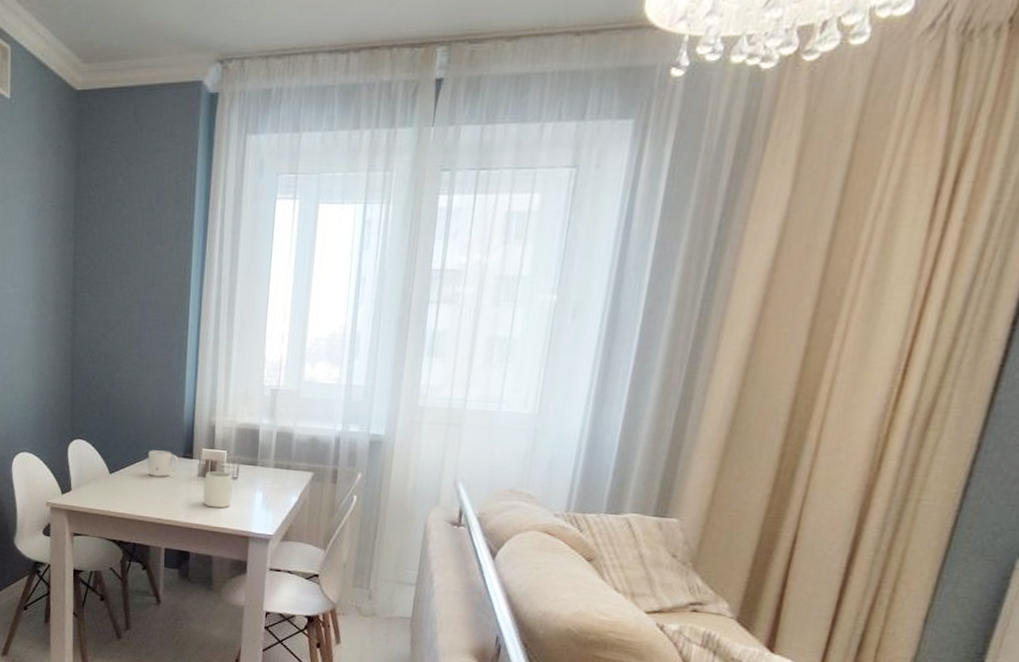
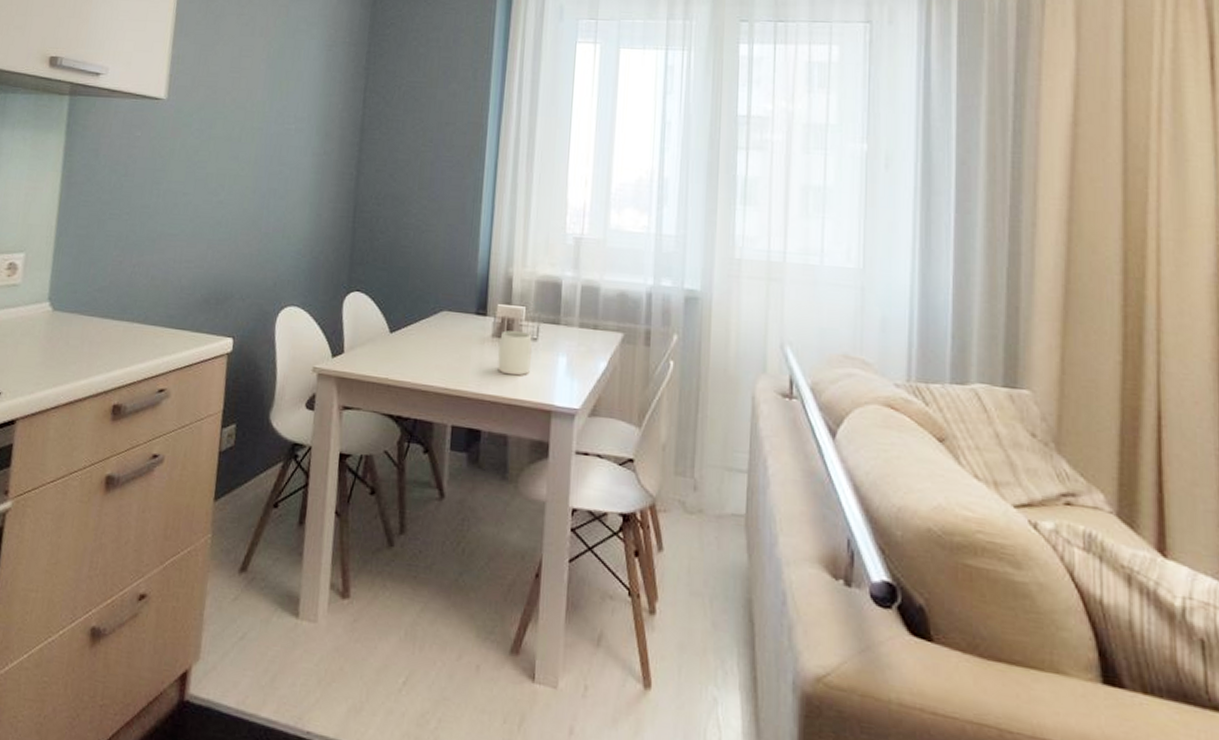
mug: present [147,450,179,477] -> none [434,305,471,338]

